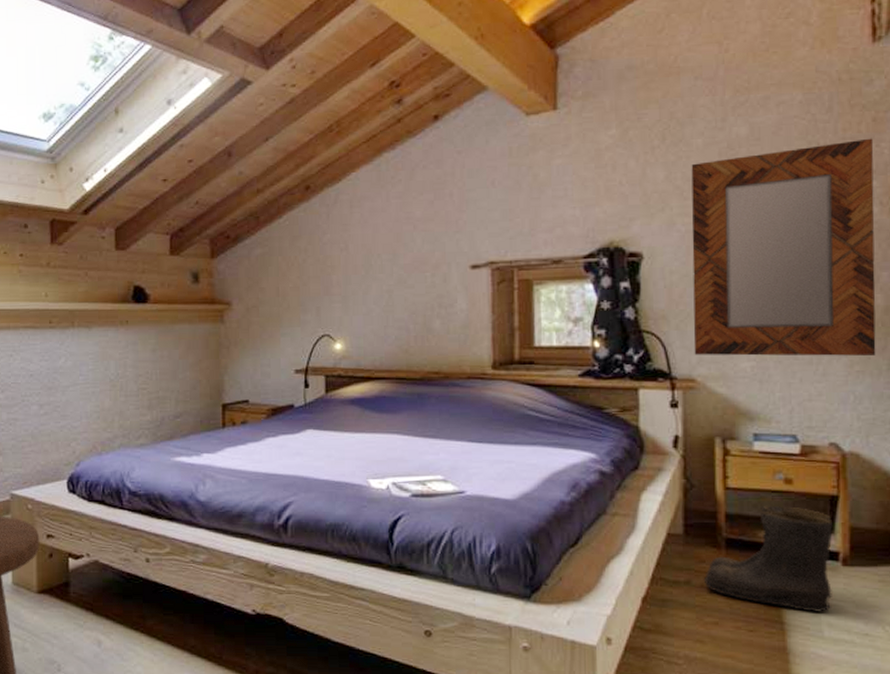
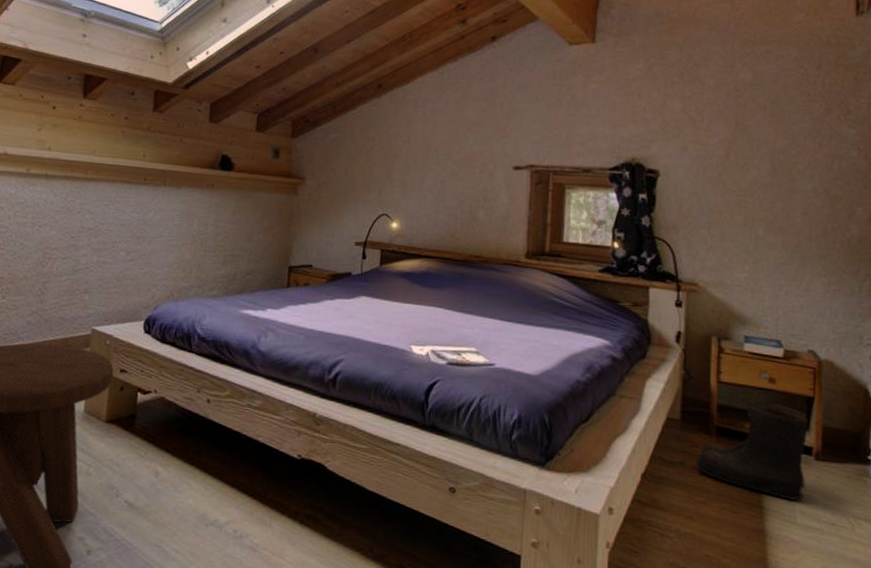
home mirror: present [691,138,876,356] -> none [698,93,854,278]

